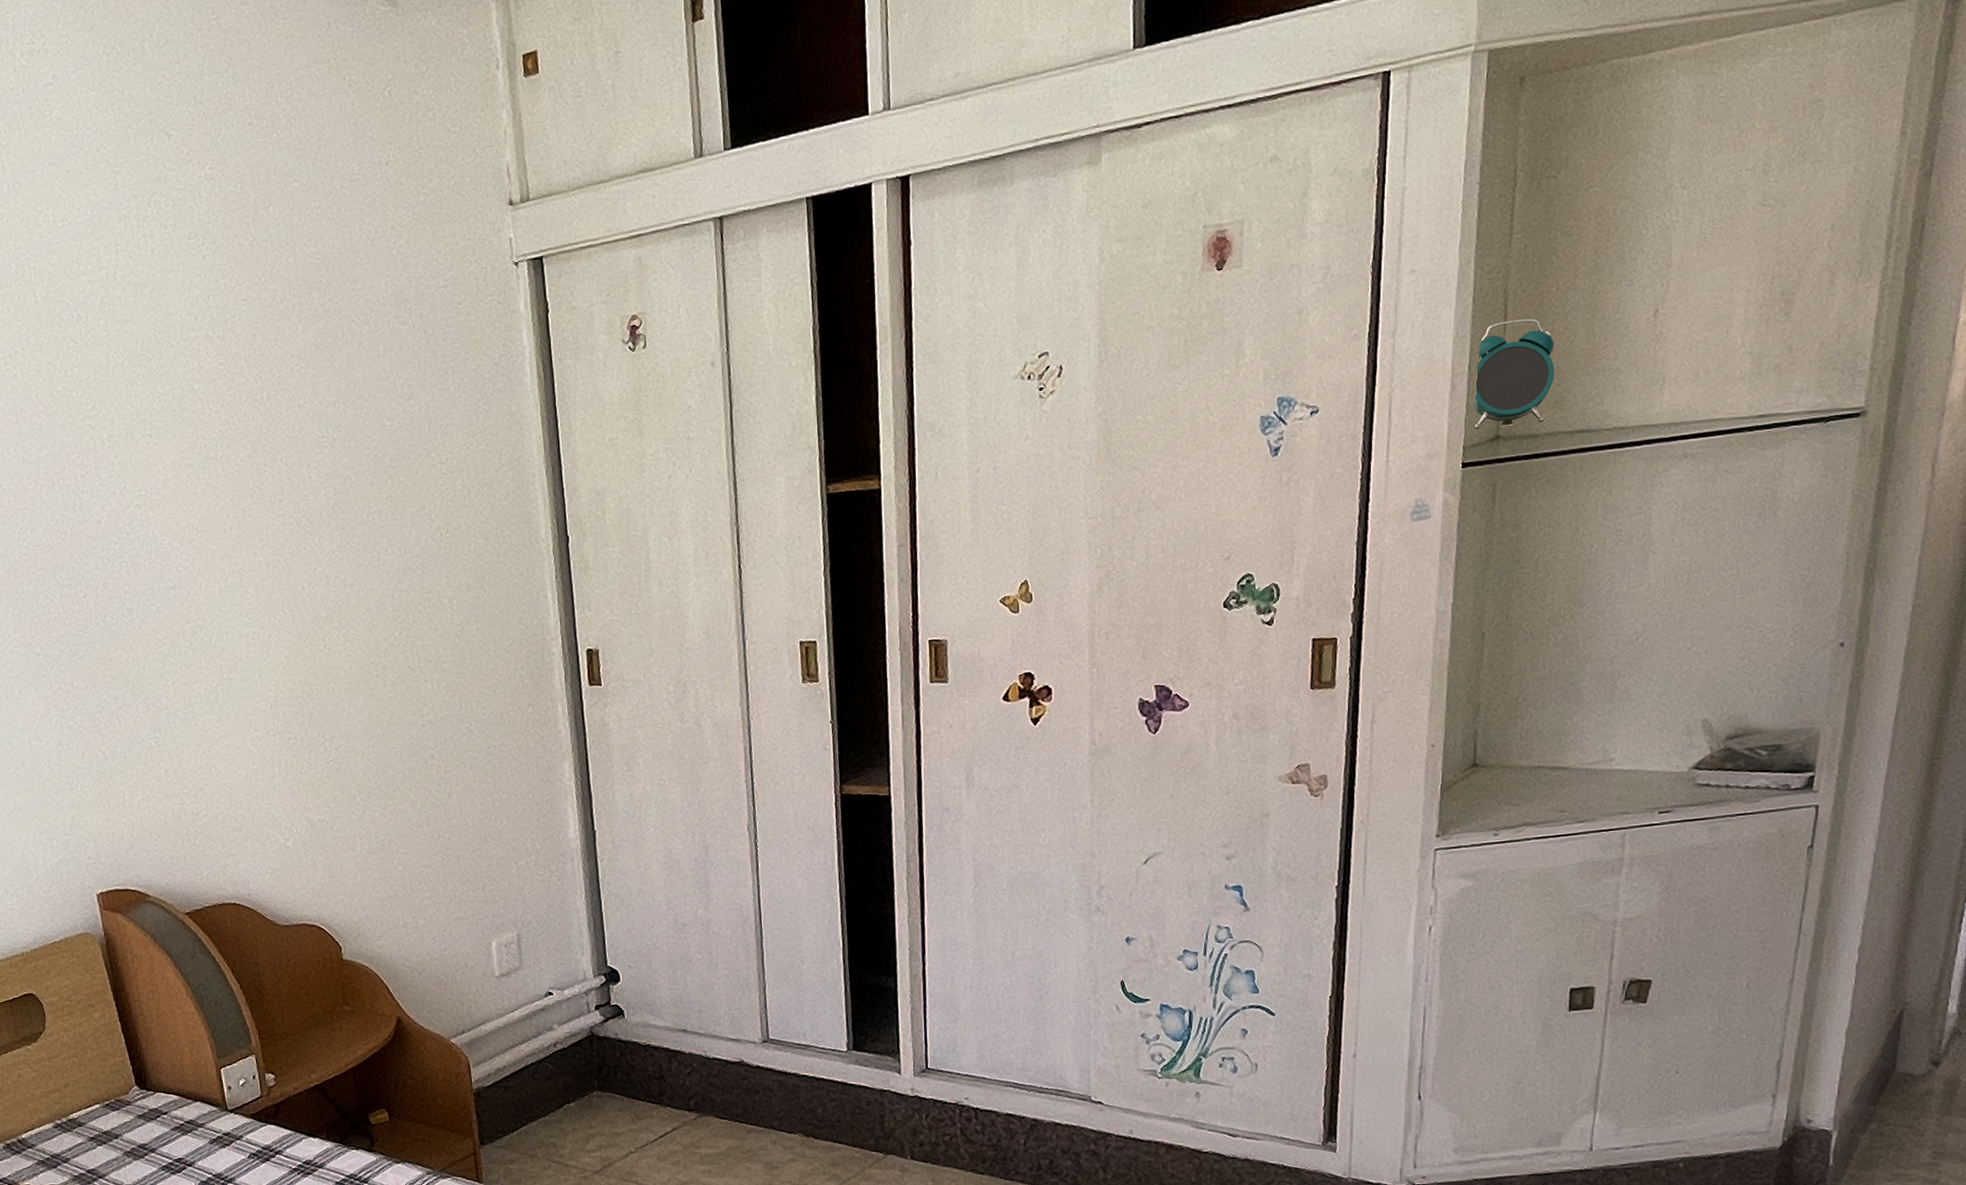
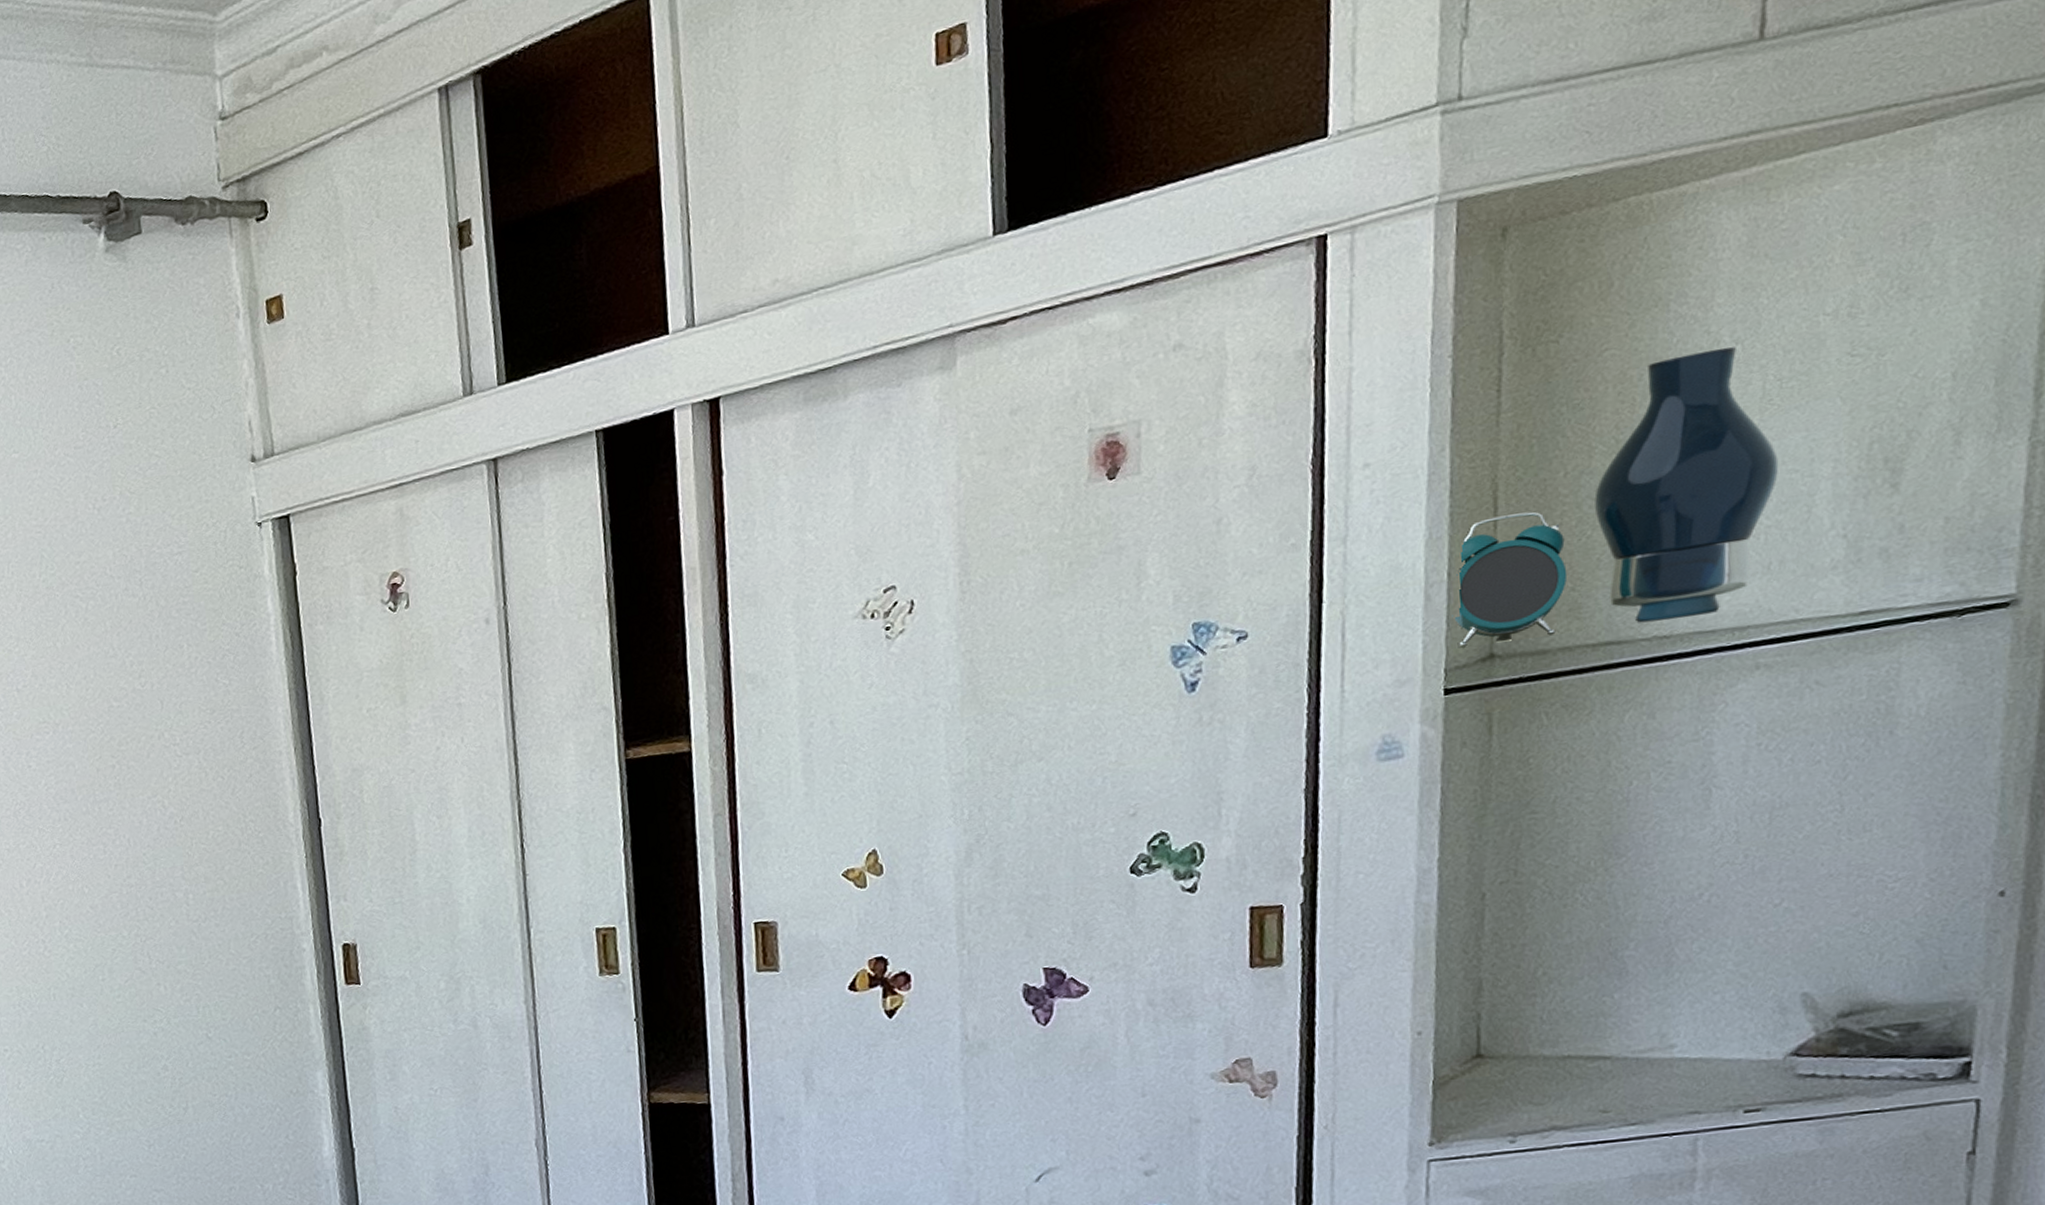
vase: none [1577,192,1708,416] -> present [1594,347,1779,623]

